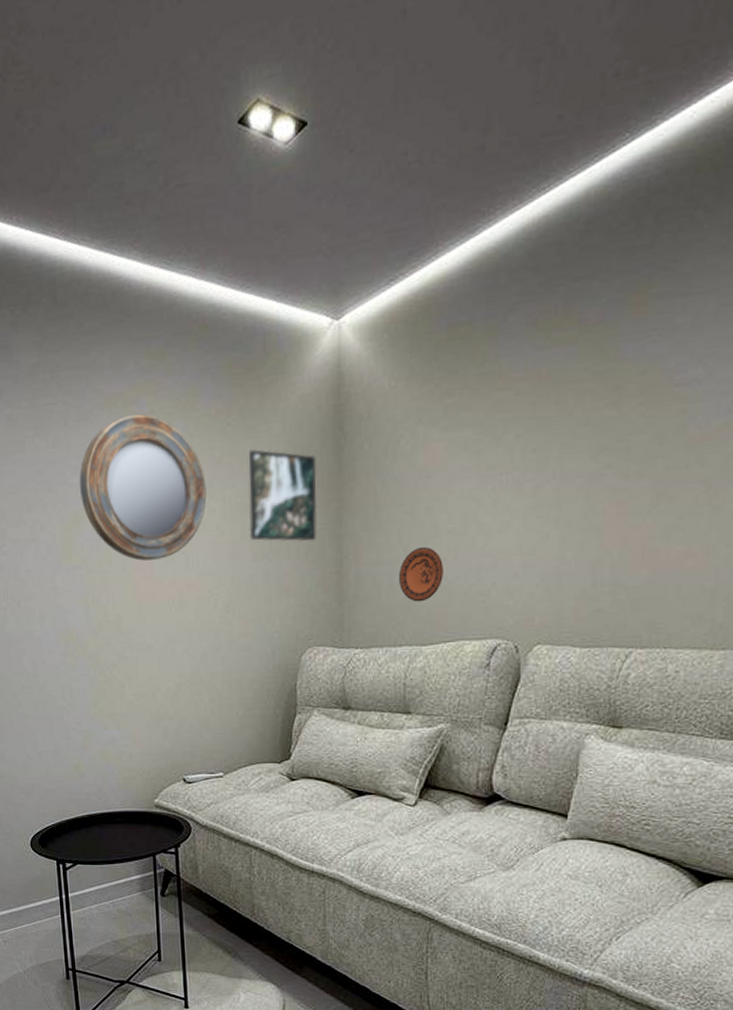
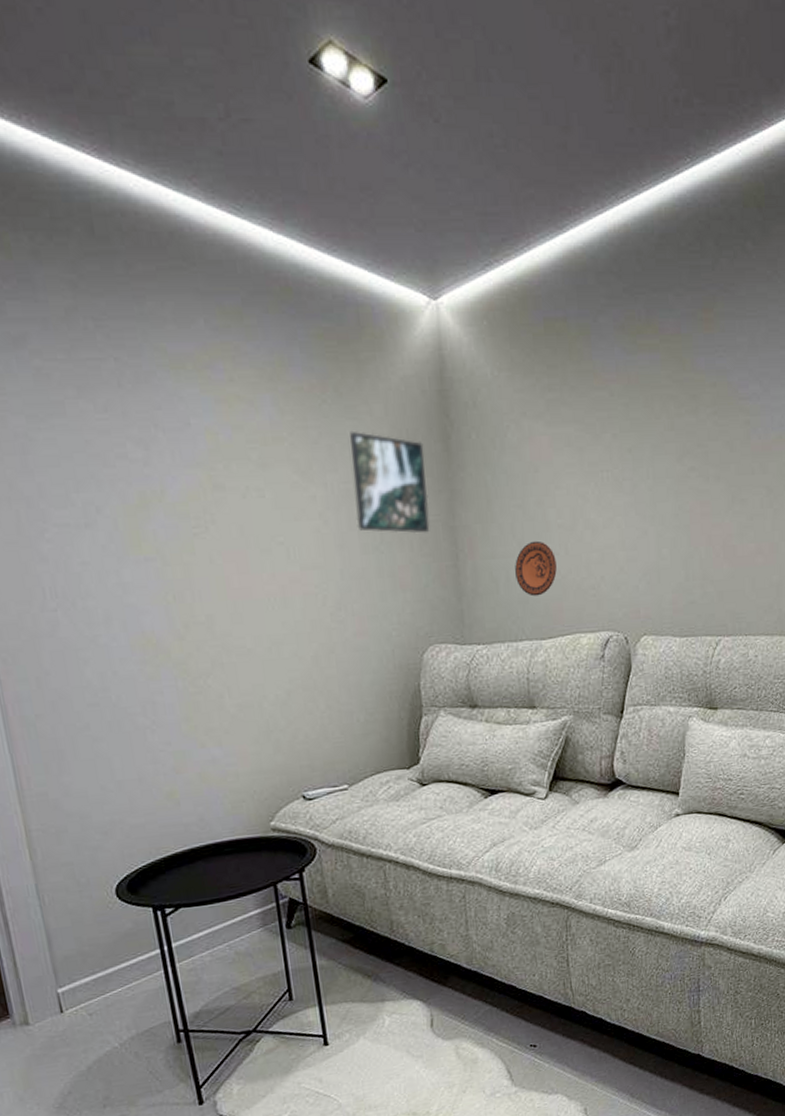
home mirror: present [79,414,207,561] -> none [143,380,305,552]

